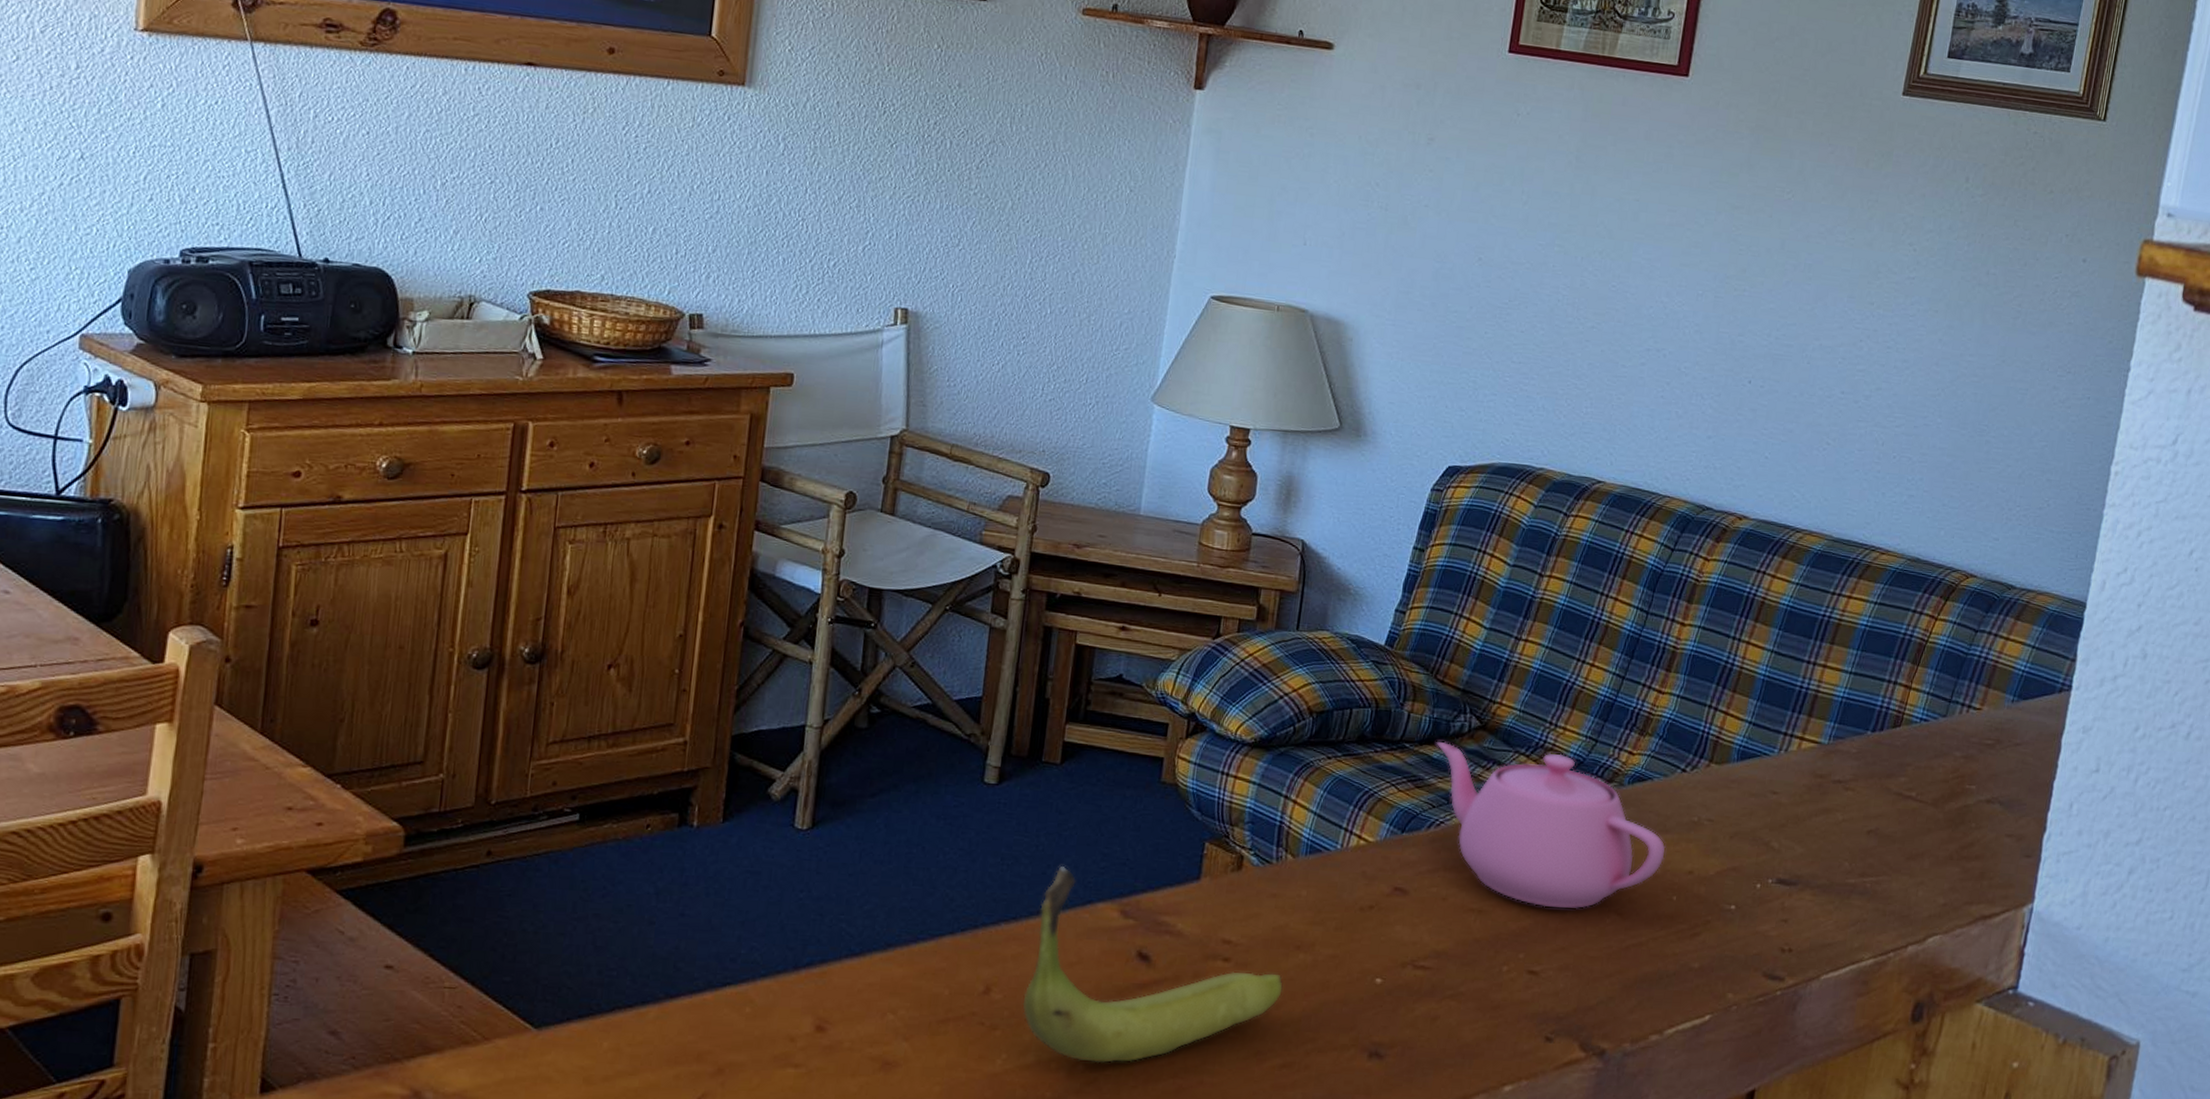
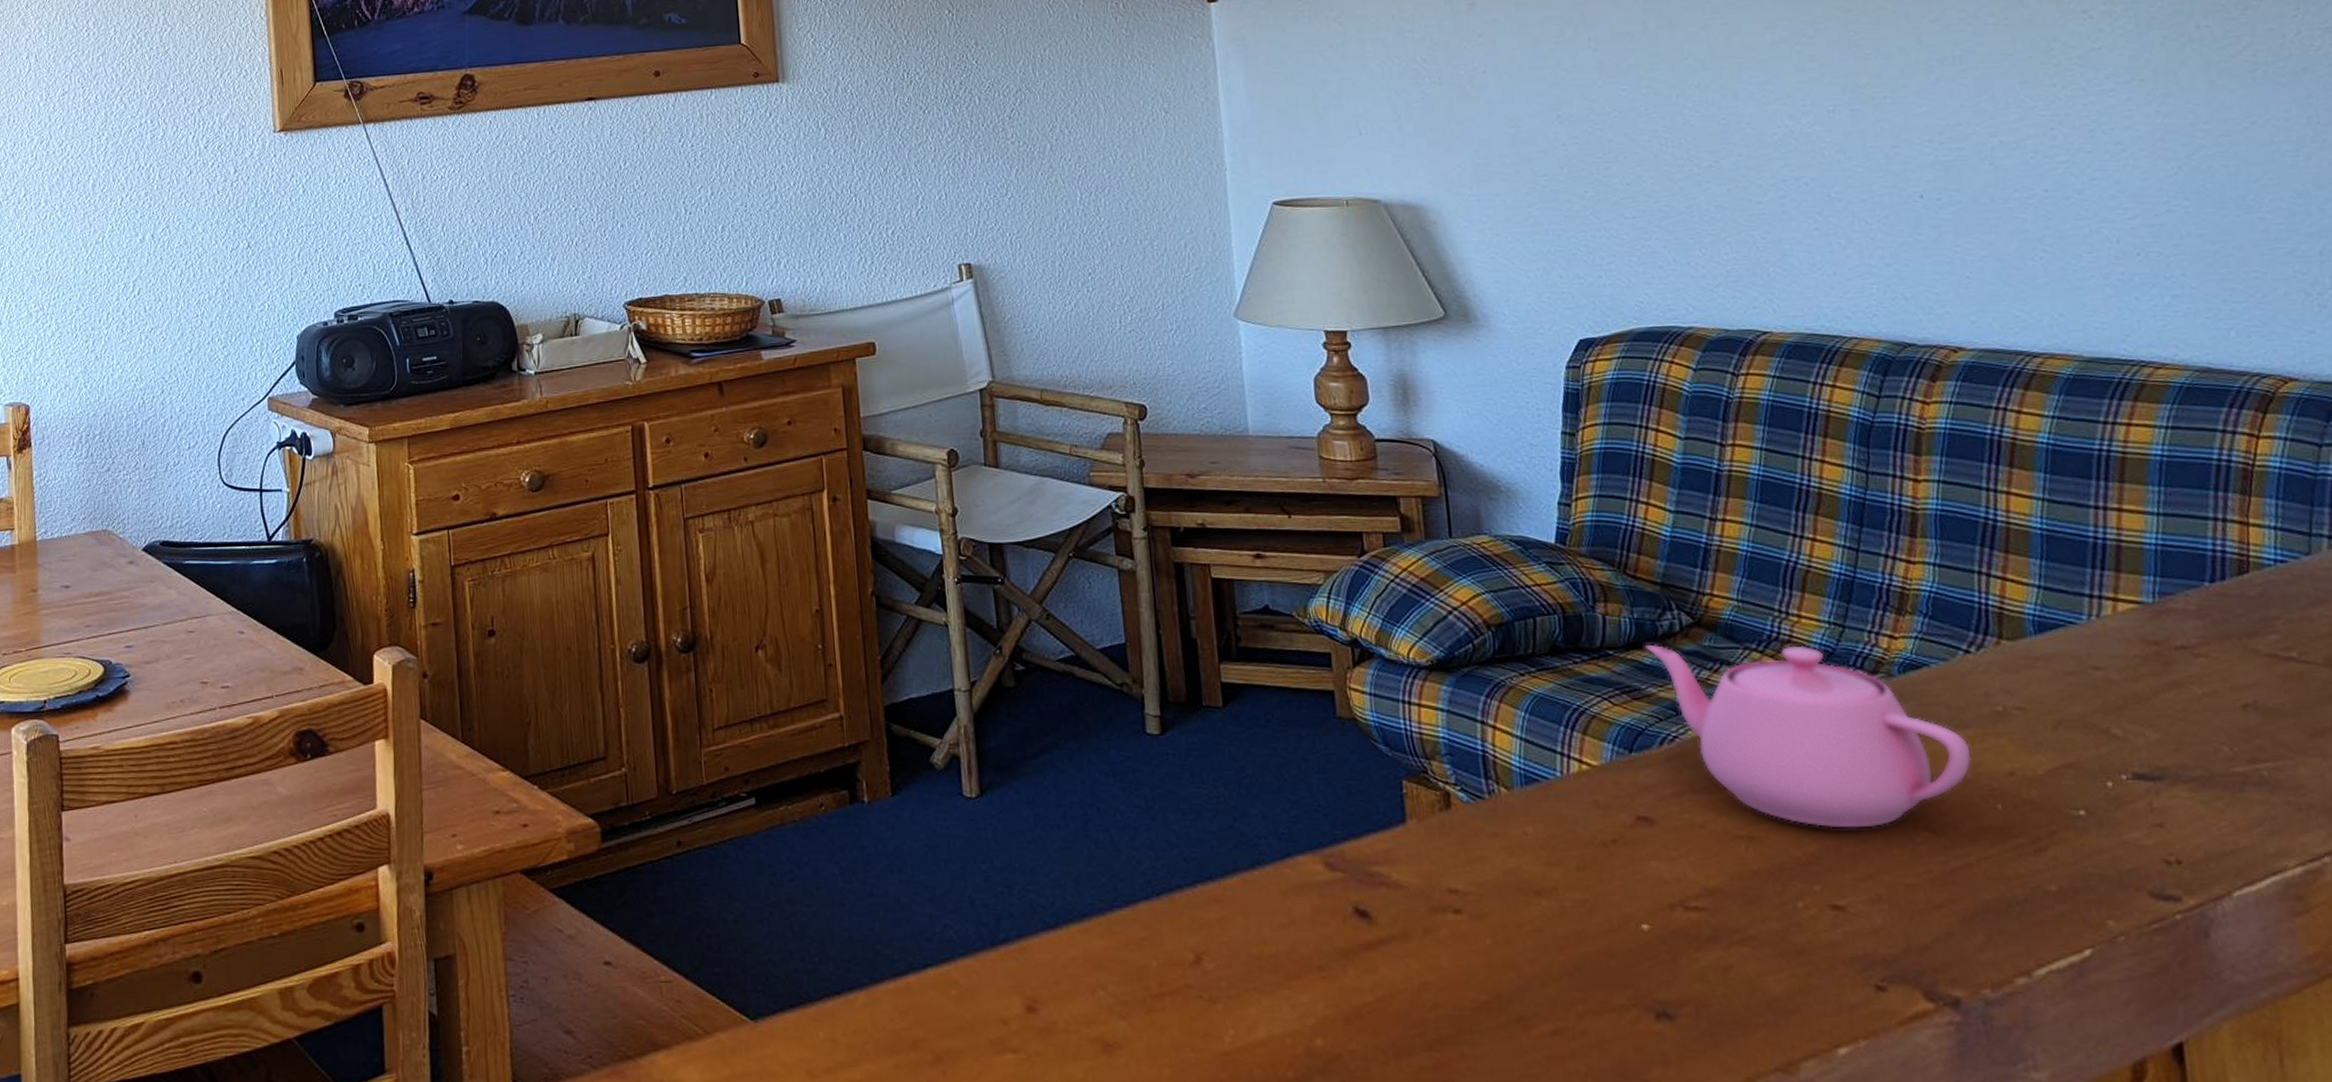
banana: present [1022,866,1283,1063] -> none [1235,818,1533,1036]

